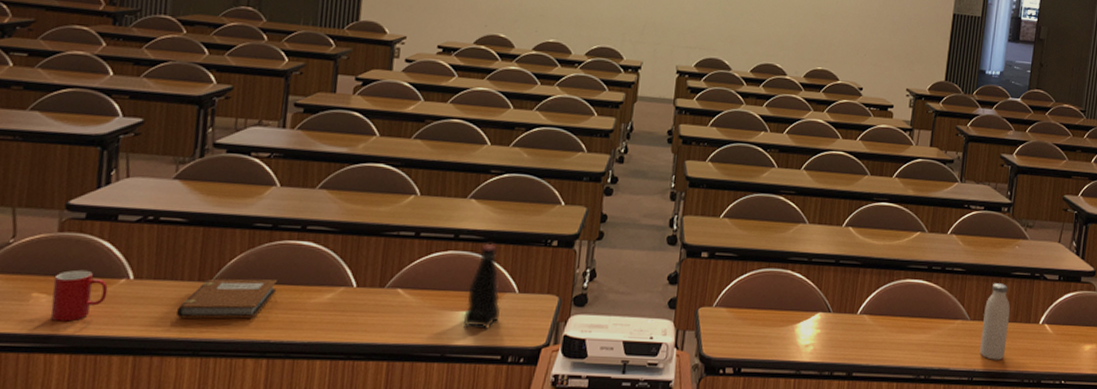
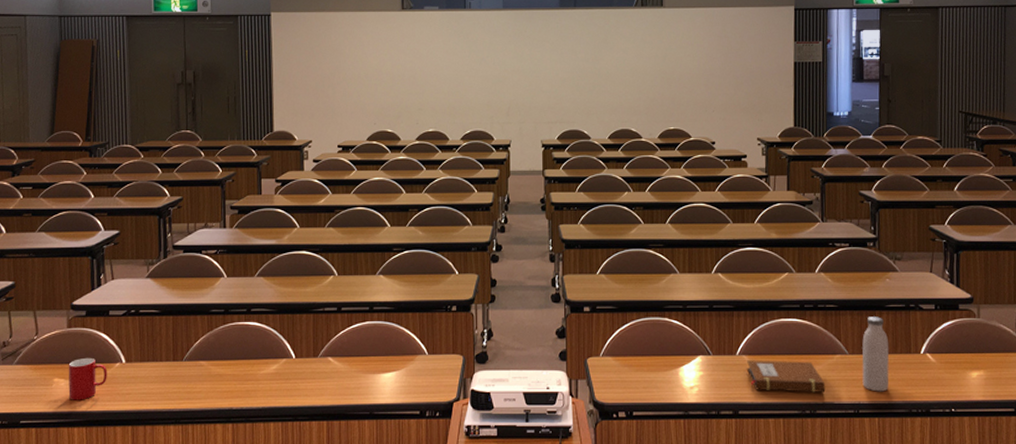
notebook: present [175,278,277,319] -> none [159,356,234,392]
bottle: present [462,243,502,329] -> none [384,312,415,388]
notebook: none [865,320,943,358] -> present [746,360,826,392]

